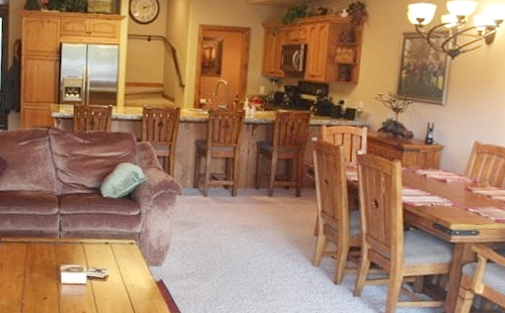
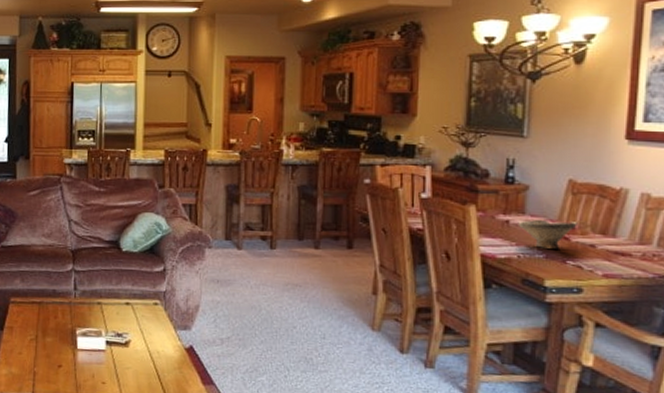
bowl: none [433,174,479,199] -> present [518,220,578,249]

